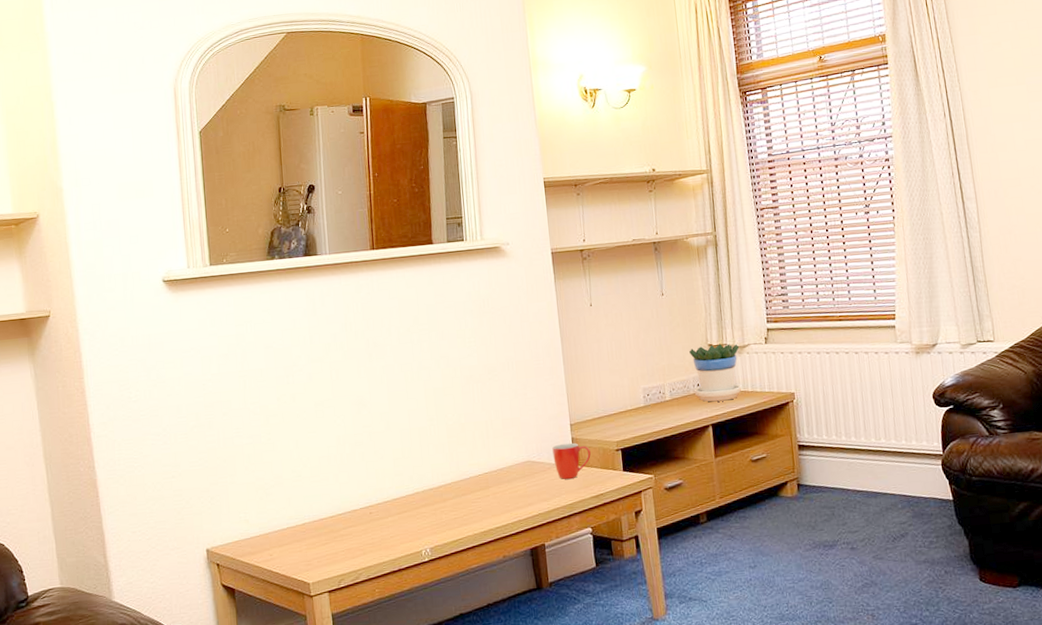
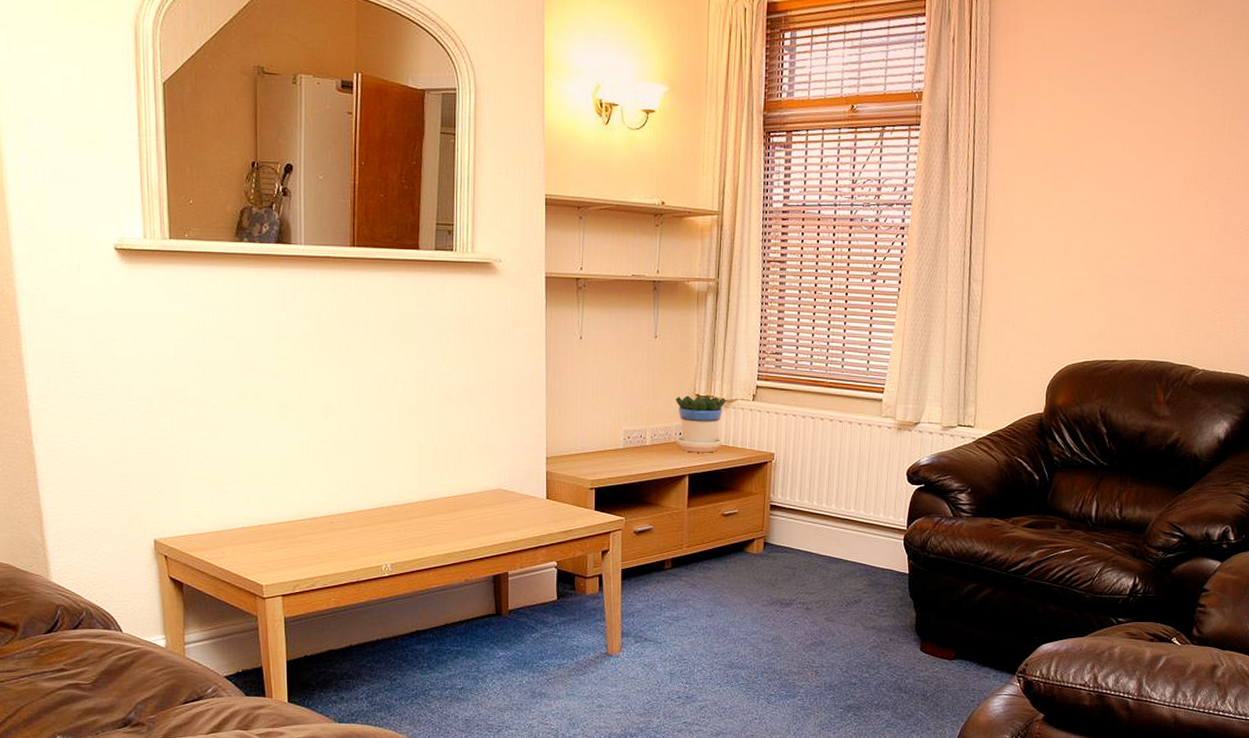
mug: present [552,442,591,479] -> none [525,476,564,511]

